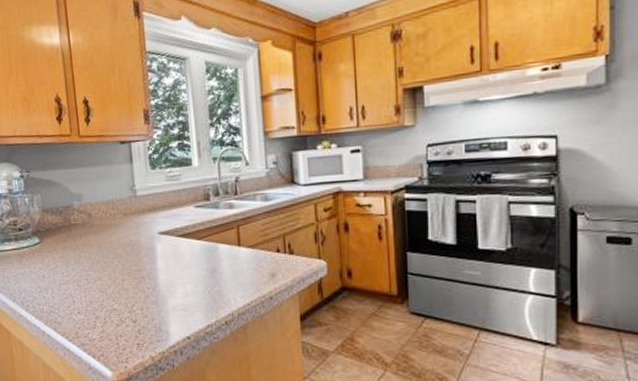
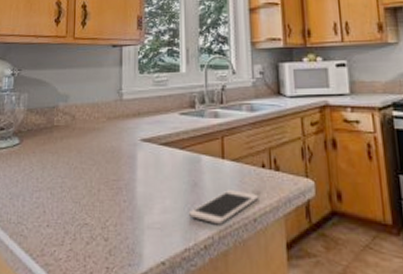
cell phone: none [208,273,275,304] -> present [188,190,259,225]

